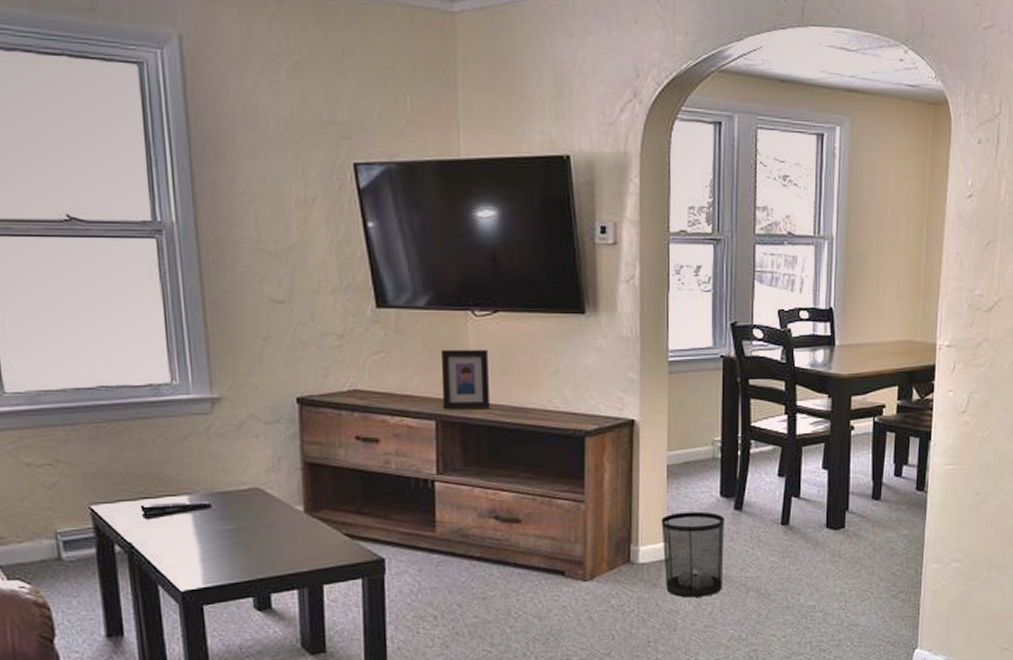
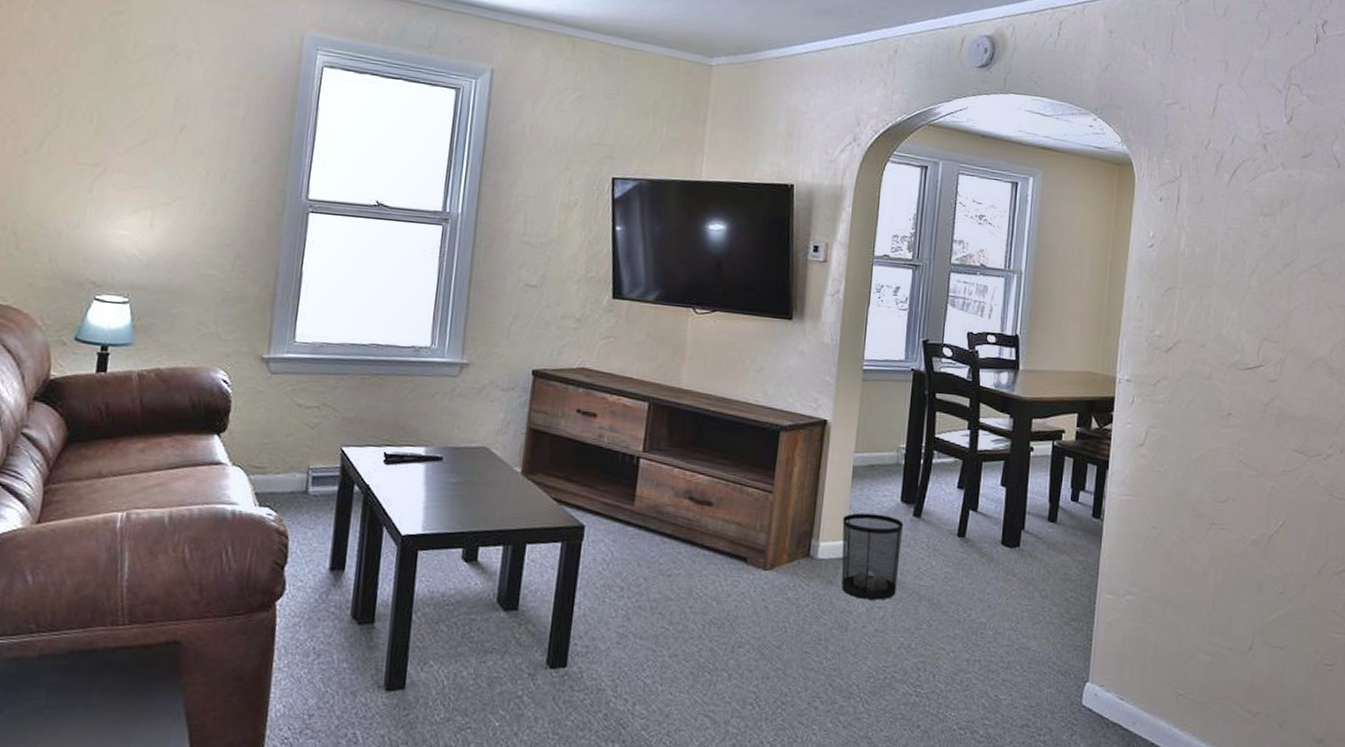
picture frame: present [440,349,489,410] -> none [656,340,703,397]

